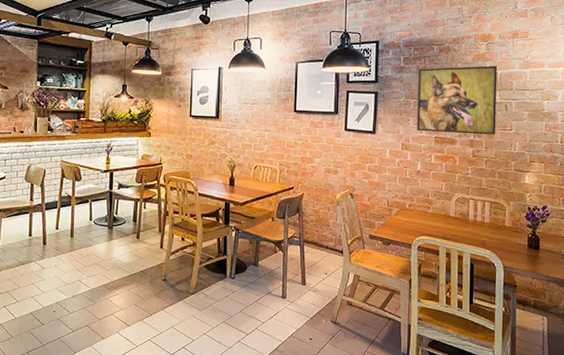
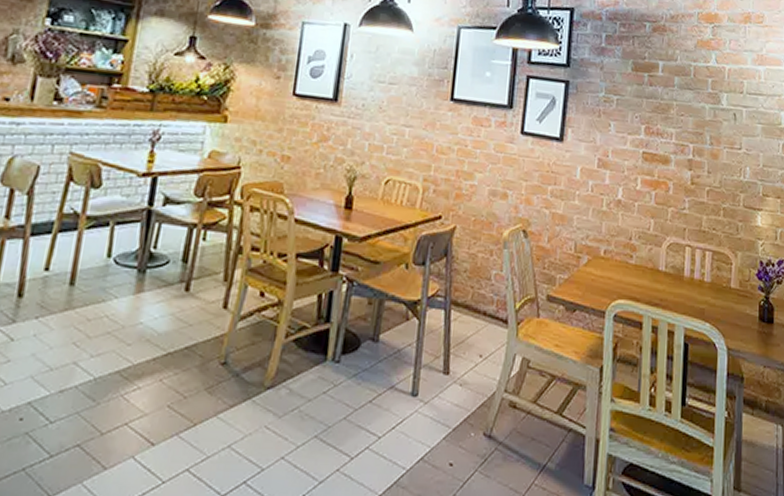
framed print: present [417,65,498,135] -> none [619,52,725,155]

